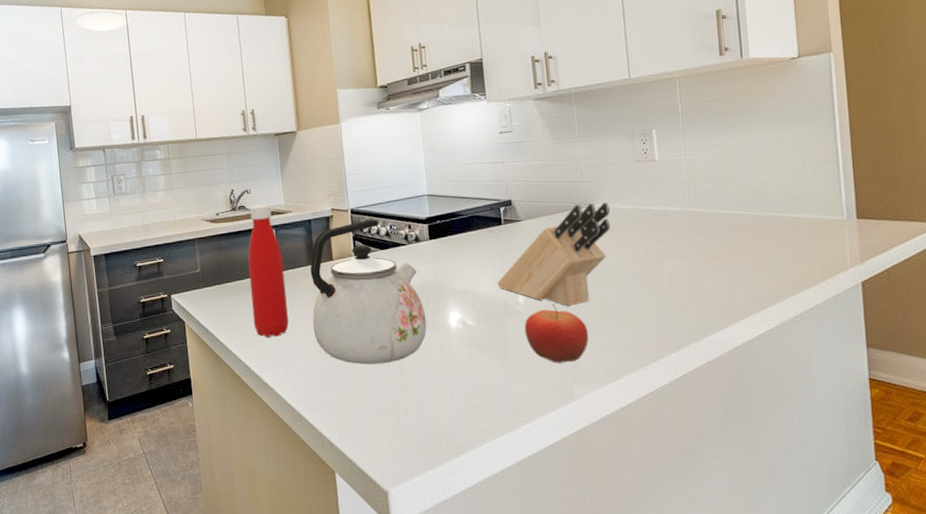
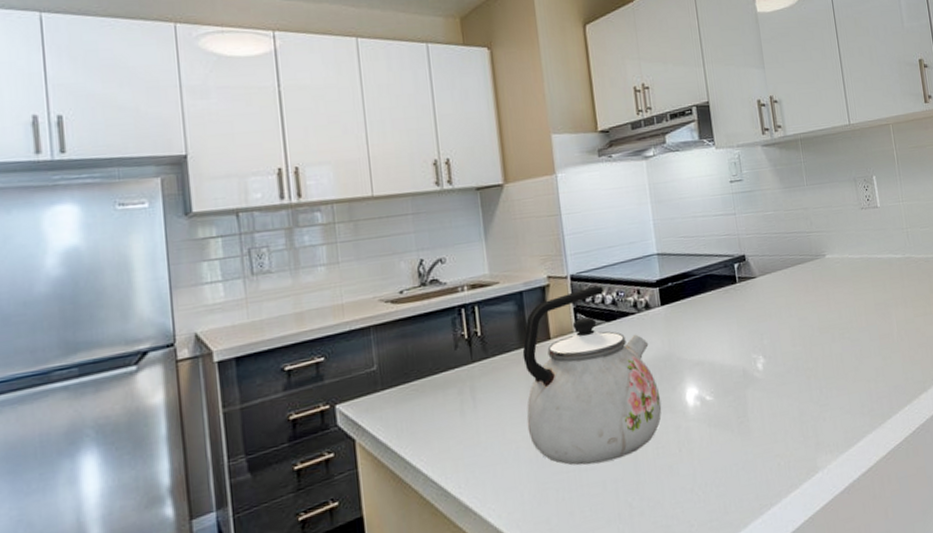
bottle: present [248,204,289,338] -> none [442,275,497,447]
knife block: present [497,202,611,306] -> none [734,252,842,368]
fruit: present [524,303,589,363] -> none [764,366,828,433]

